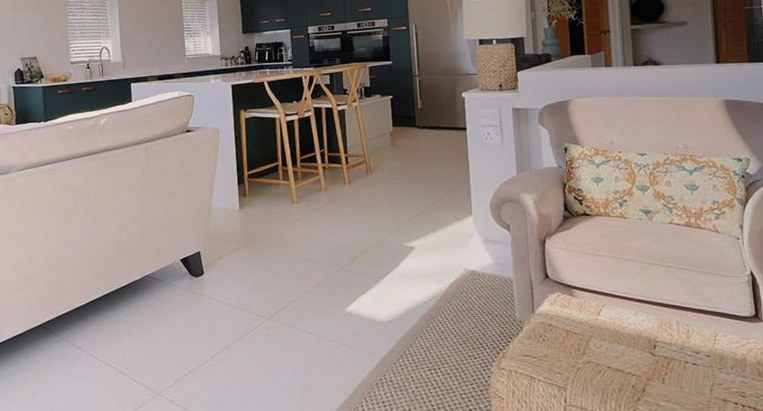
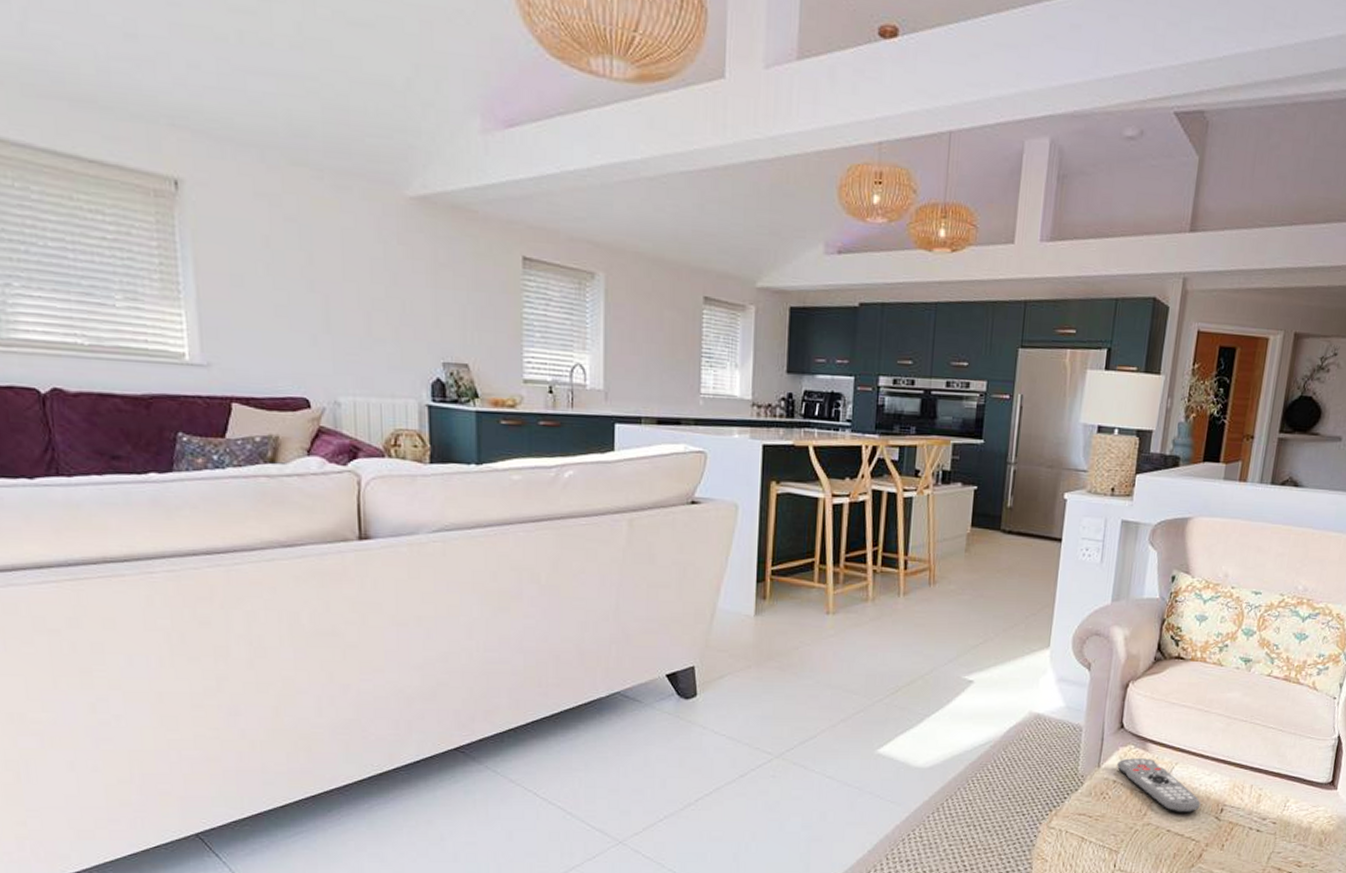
remote control: none [549,303,634,351] -> present [1117,758,1201,814]

